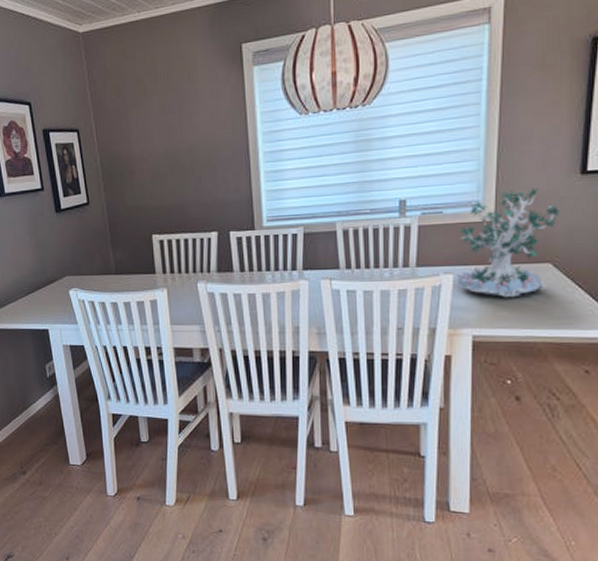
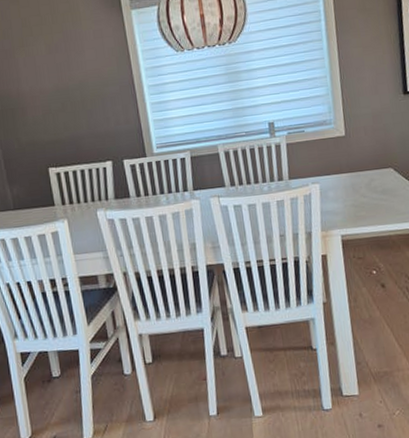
plant: present [456,188,562,298] -> none [319,107,394,200]

